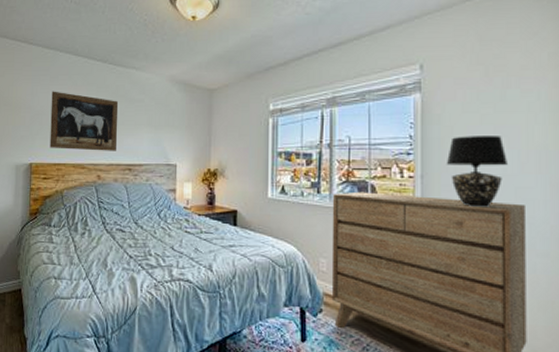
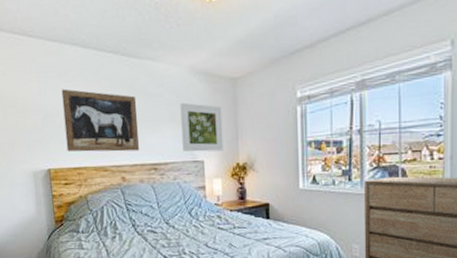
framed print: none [157,108,197,156] -> present [180,102,224,152]

